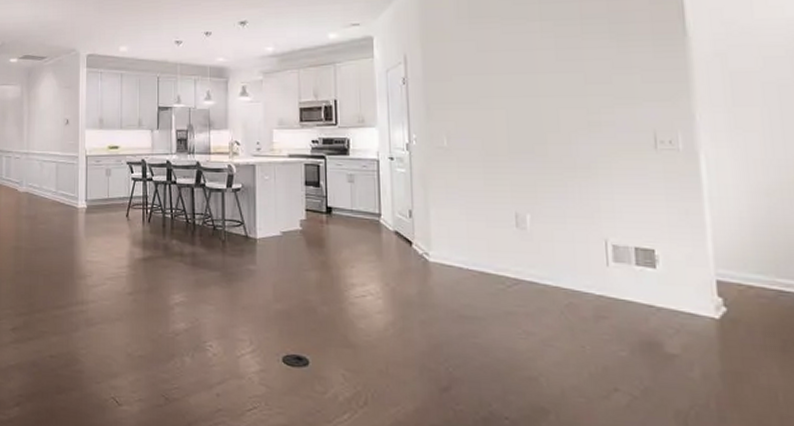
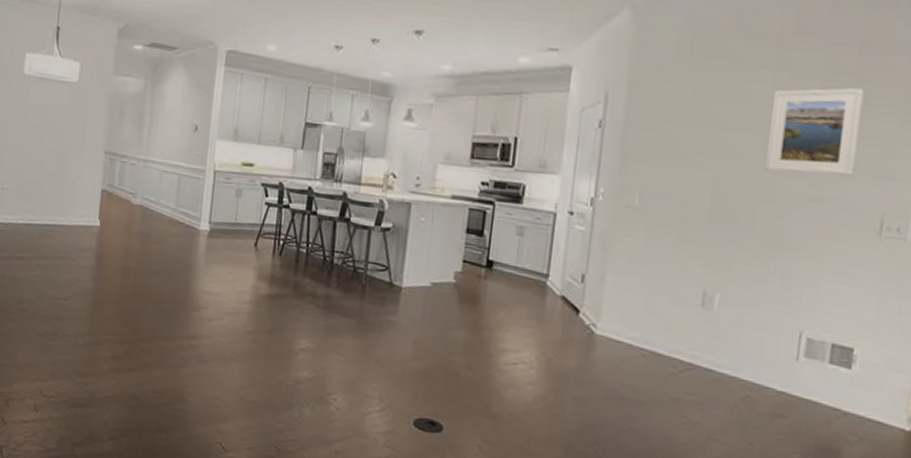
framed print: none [542,29,623,105] -> present [765,88,864,176]

